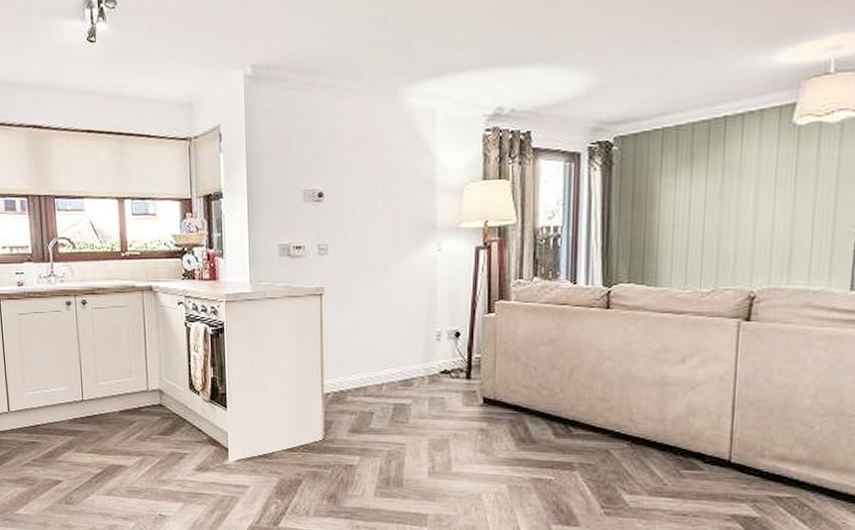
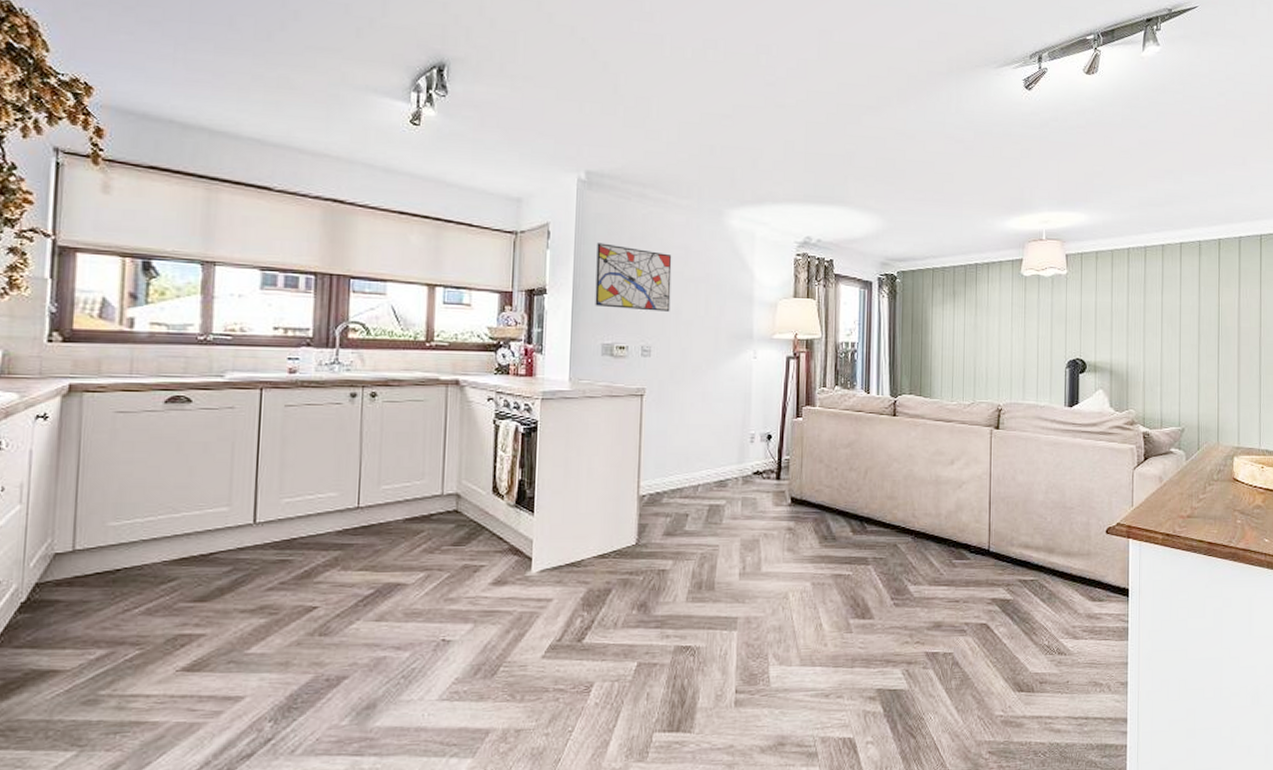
wall art: none [268,140,346,208] -> present [595,243,672,312]

